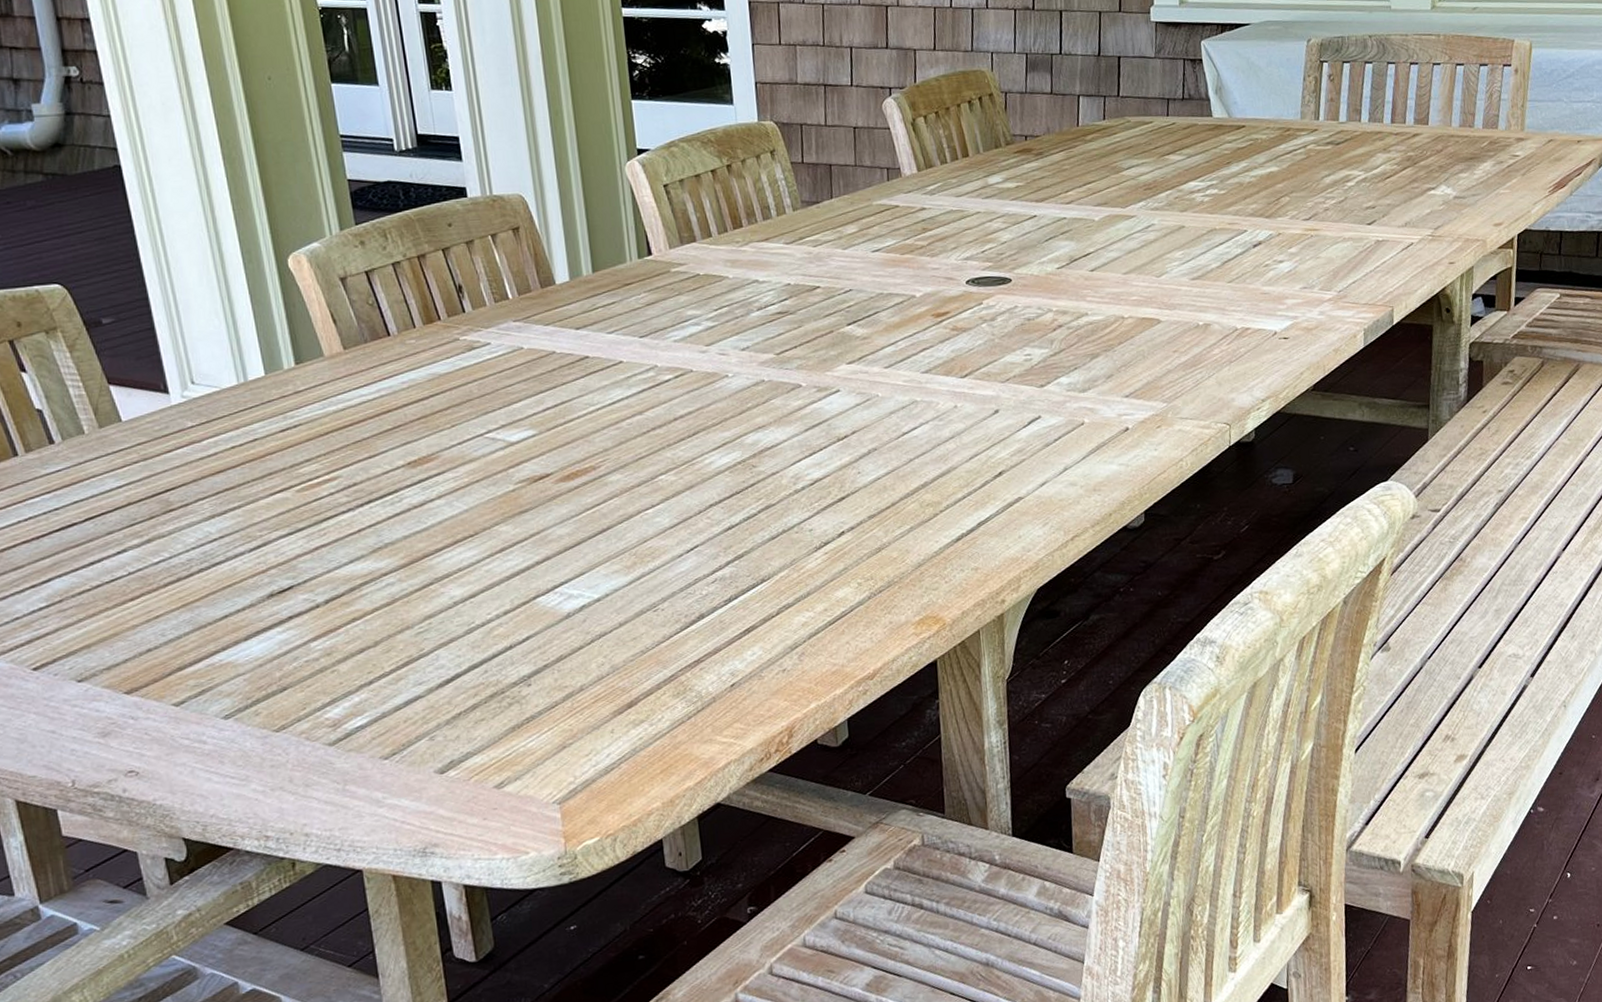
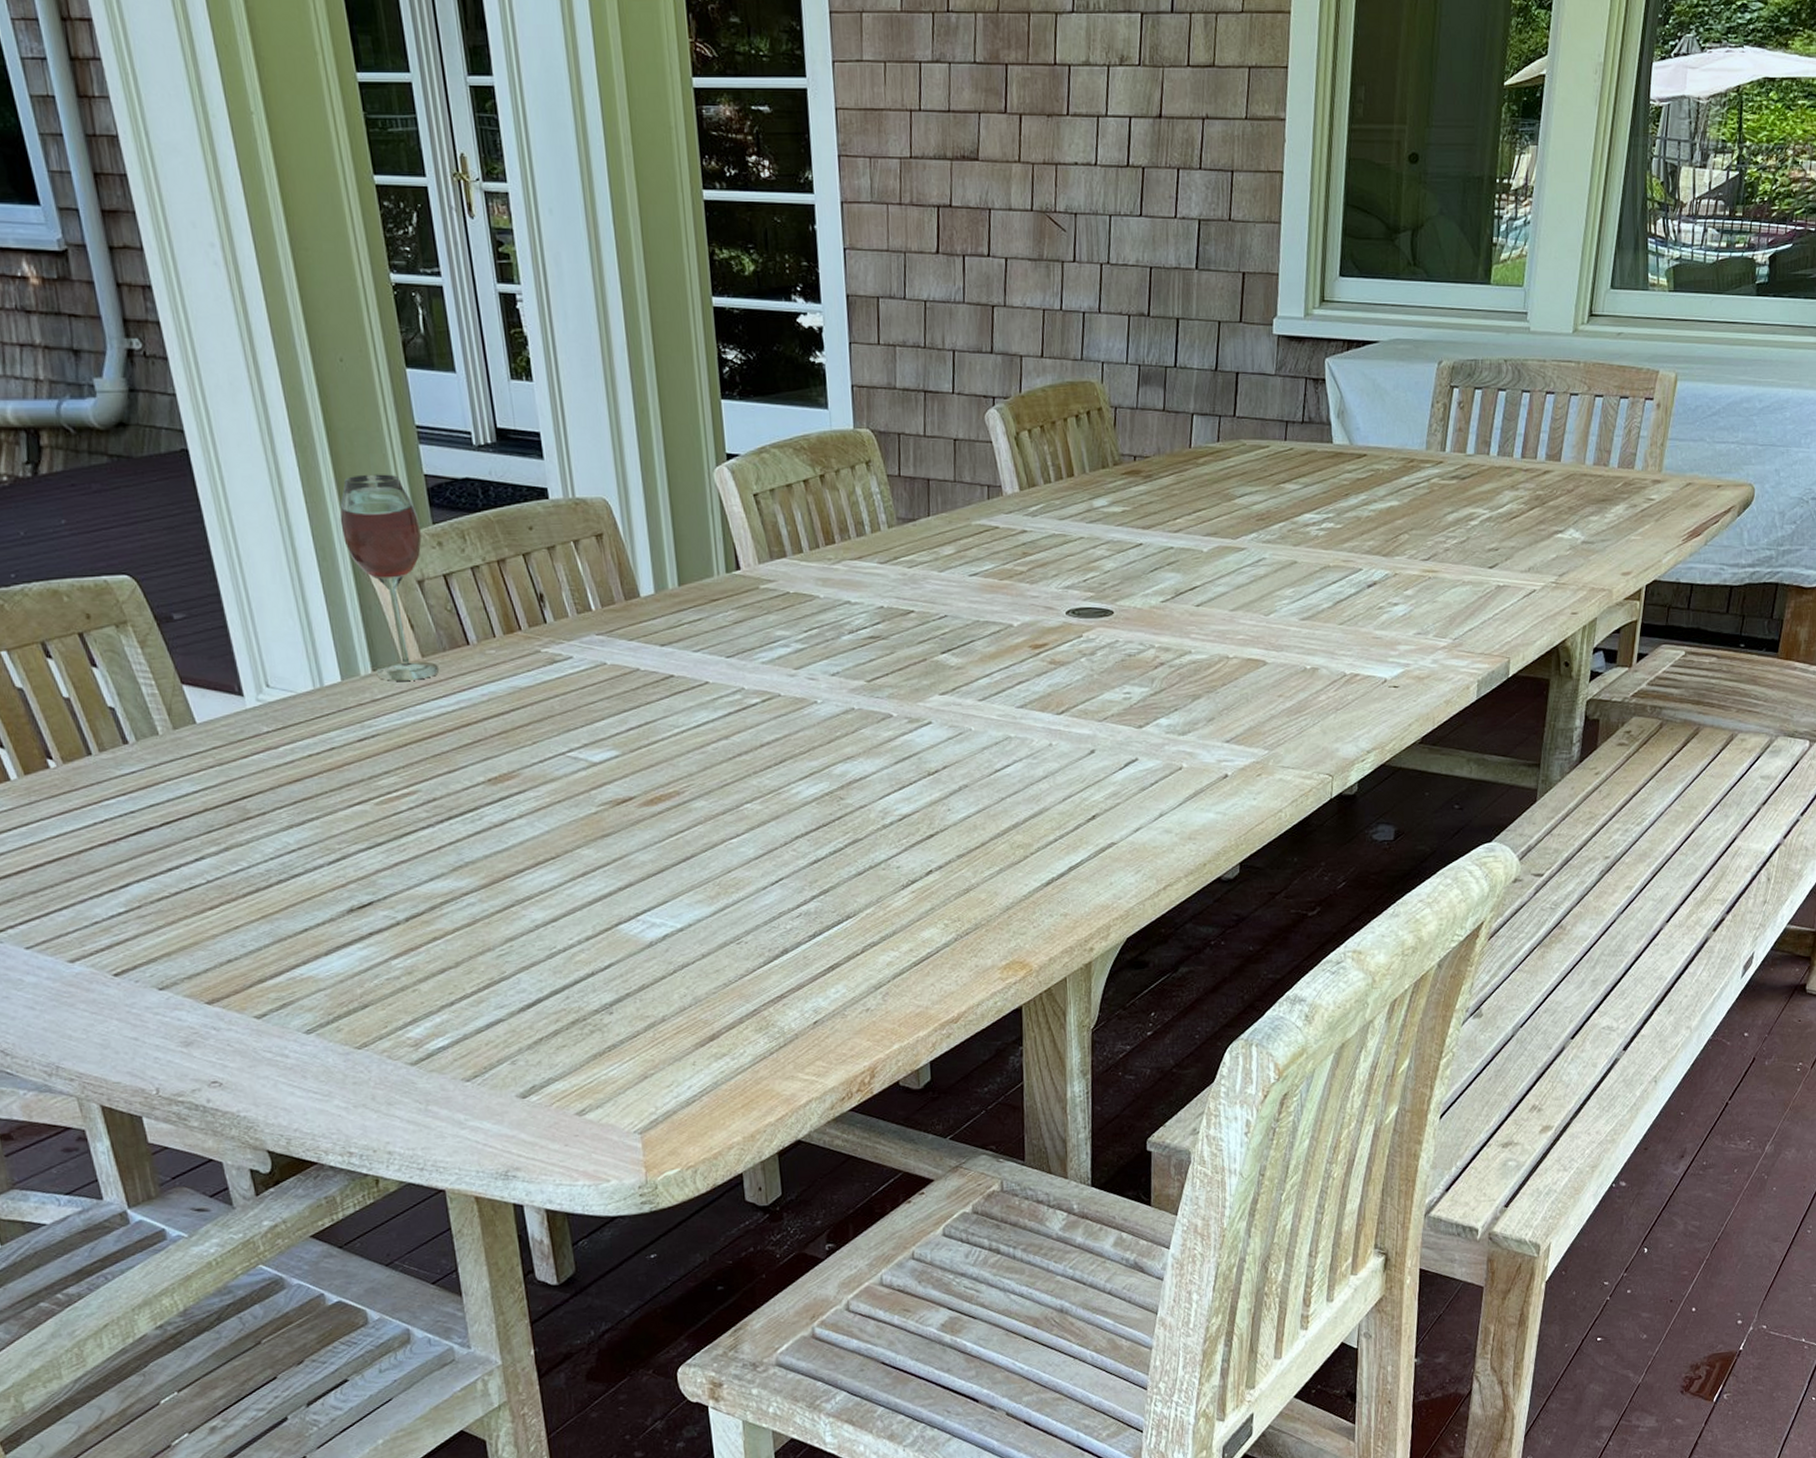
wineglass: none [266,180,360,373] -> present [339,474,439,681]

